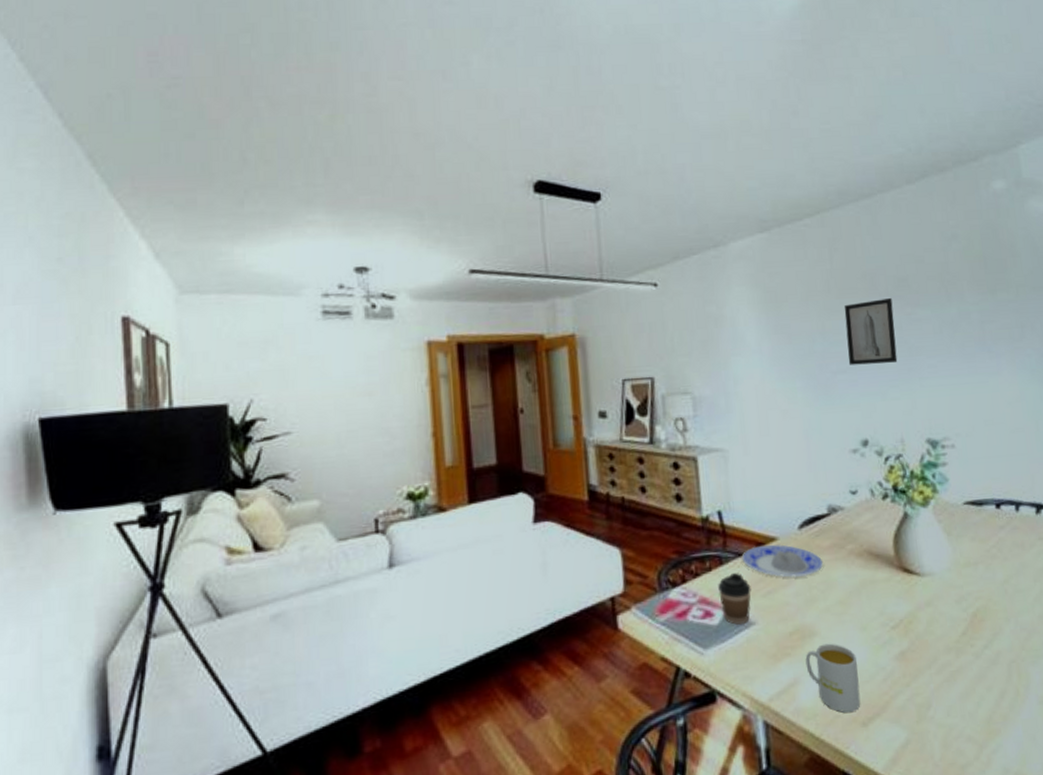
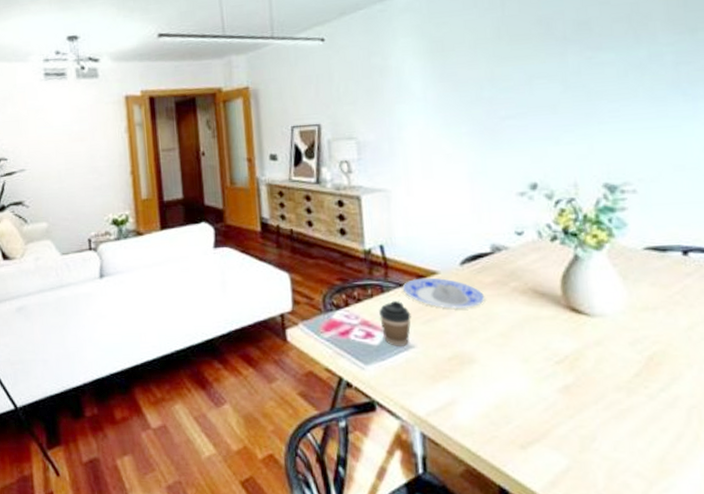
mug: present [805,643,861,713] -> none [463,371,520,435]
wall art: present [844,297,898,365] -> none [515,42,574,111]

